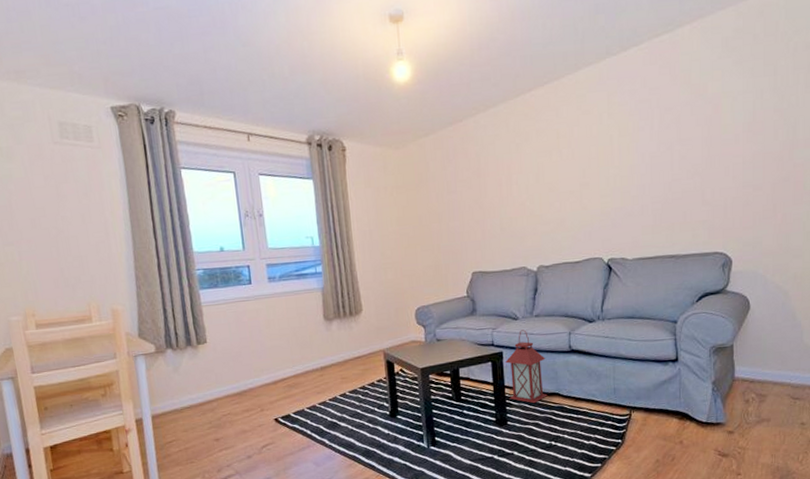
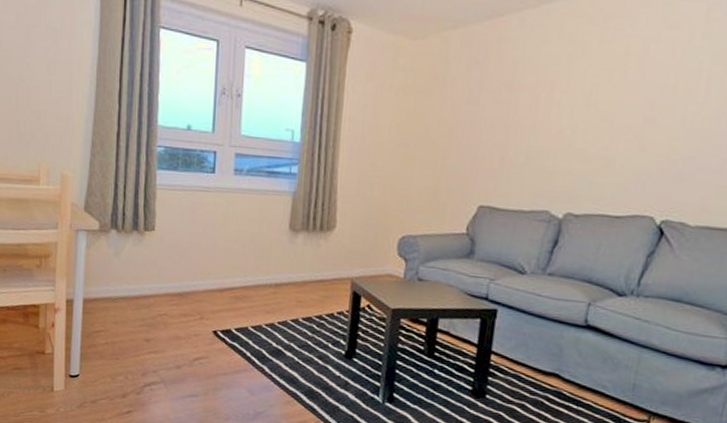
lantern: present [505,329,548,403] -> none [494,287,551,380]

